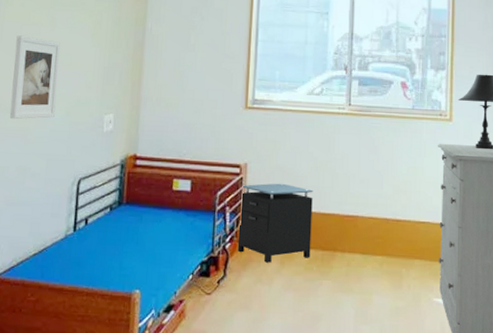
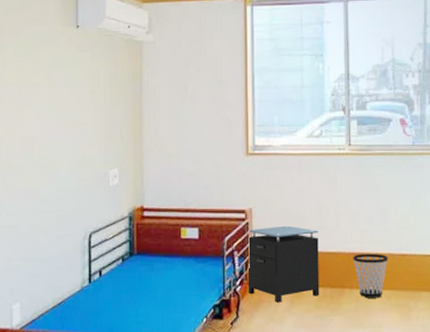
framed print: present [10,35,60,120] -> none [17,97,61,180]
wastebasket: none [347,216,382,264] -> present [353,253,388,298]

